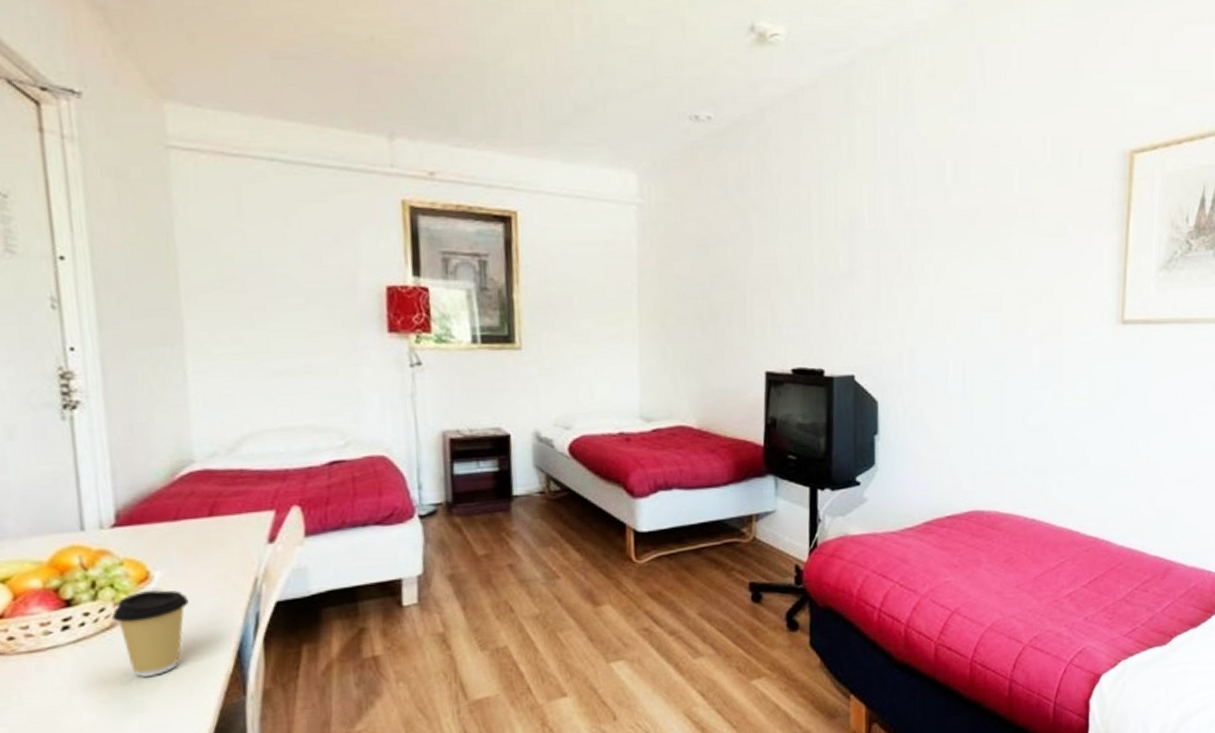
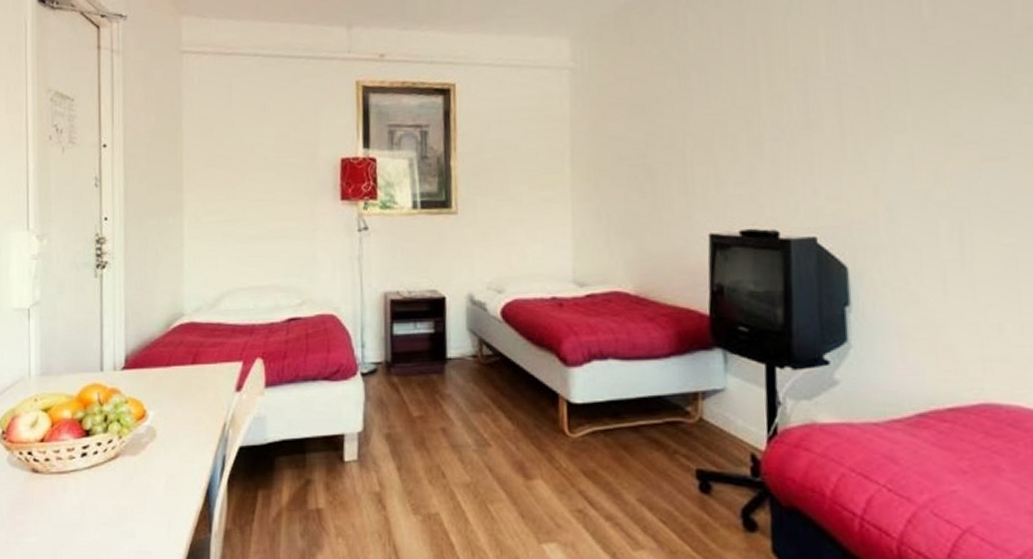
coffee cup: present [111,589,189,677] -> none [116,426,173,505]

